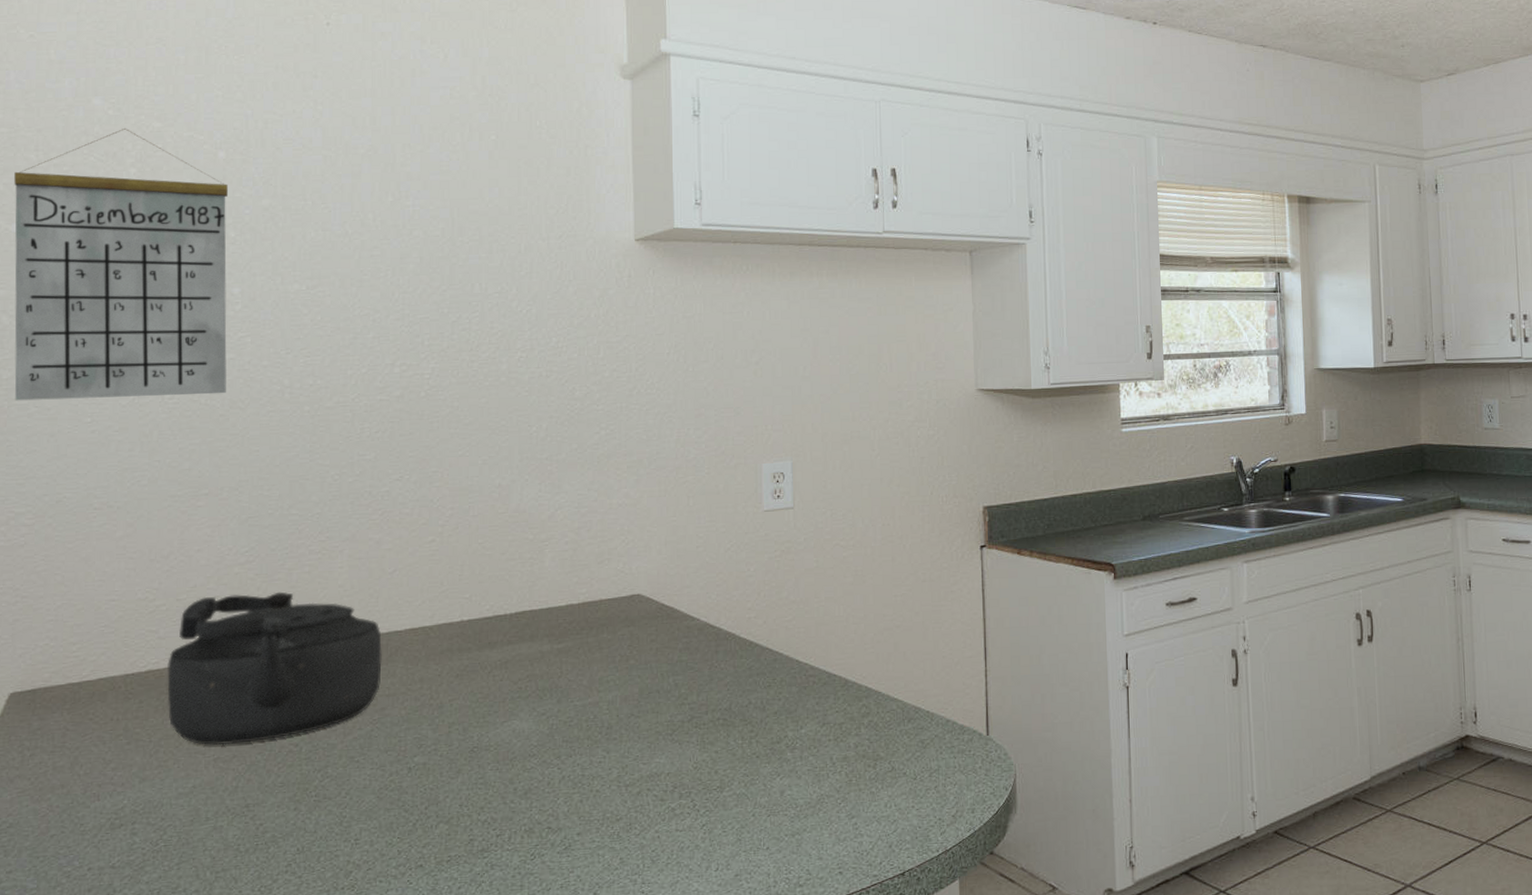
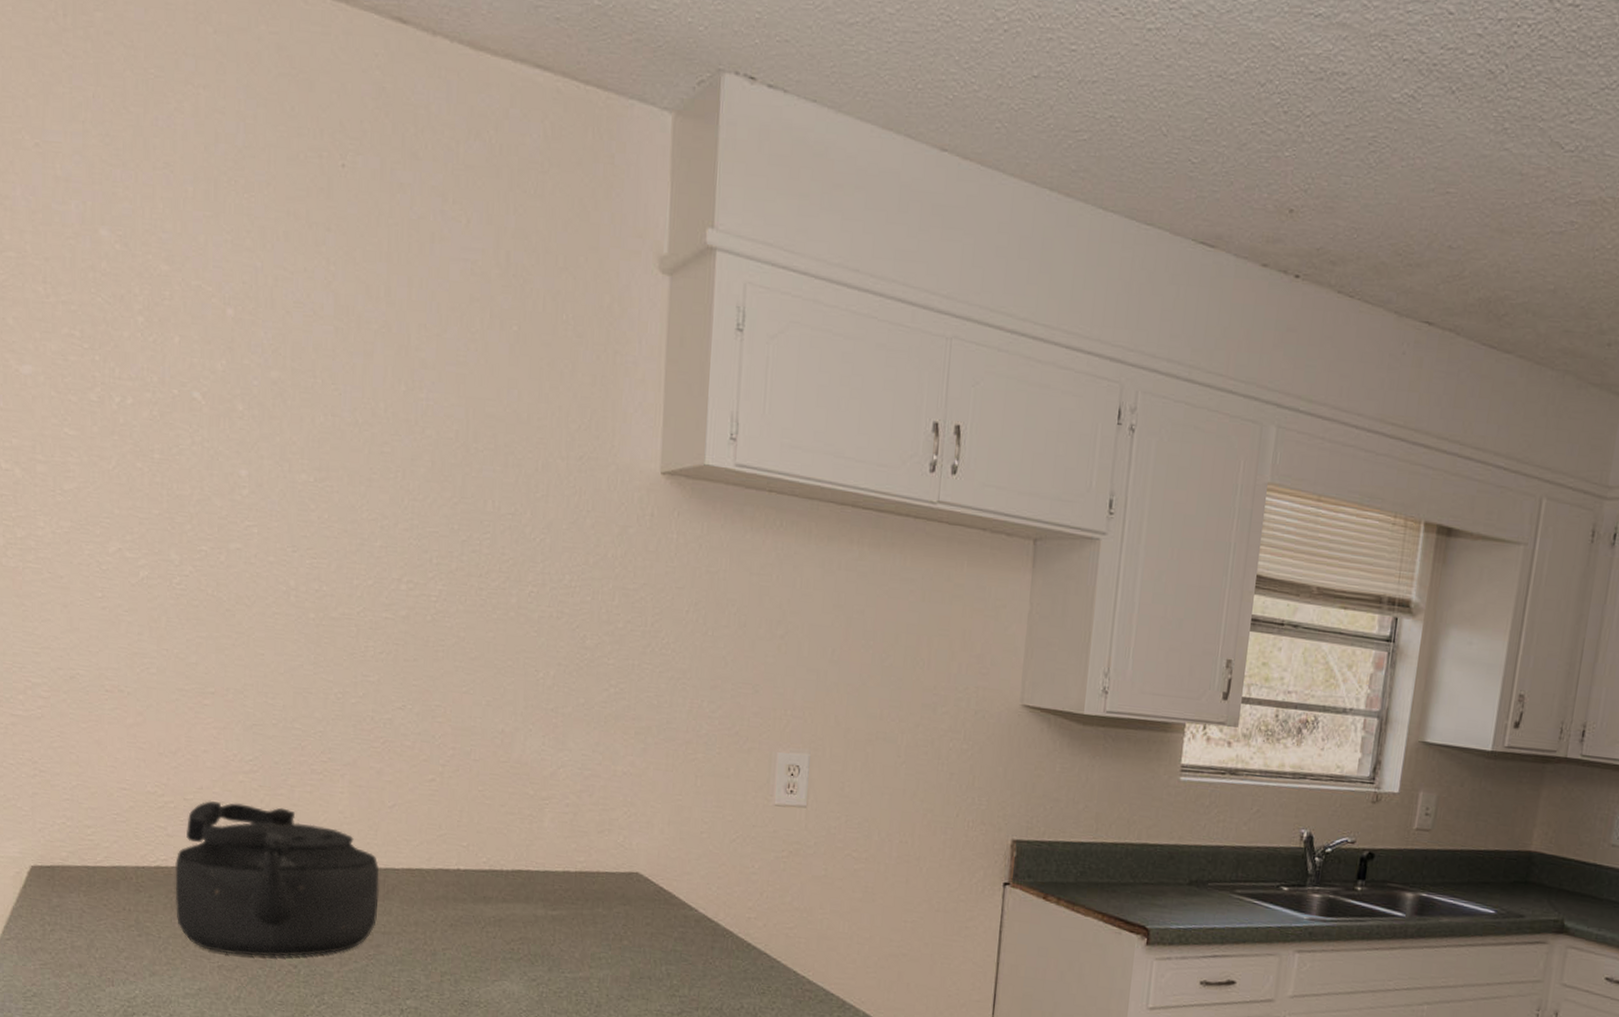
calendar: present [14,129,228,401] -> none [23,268,236,587]

